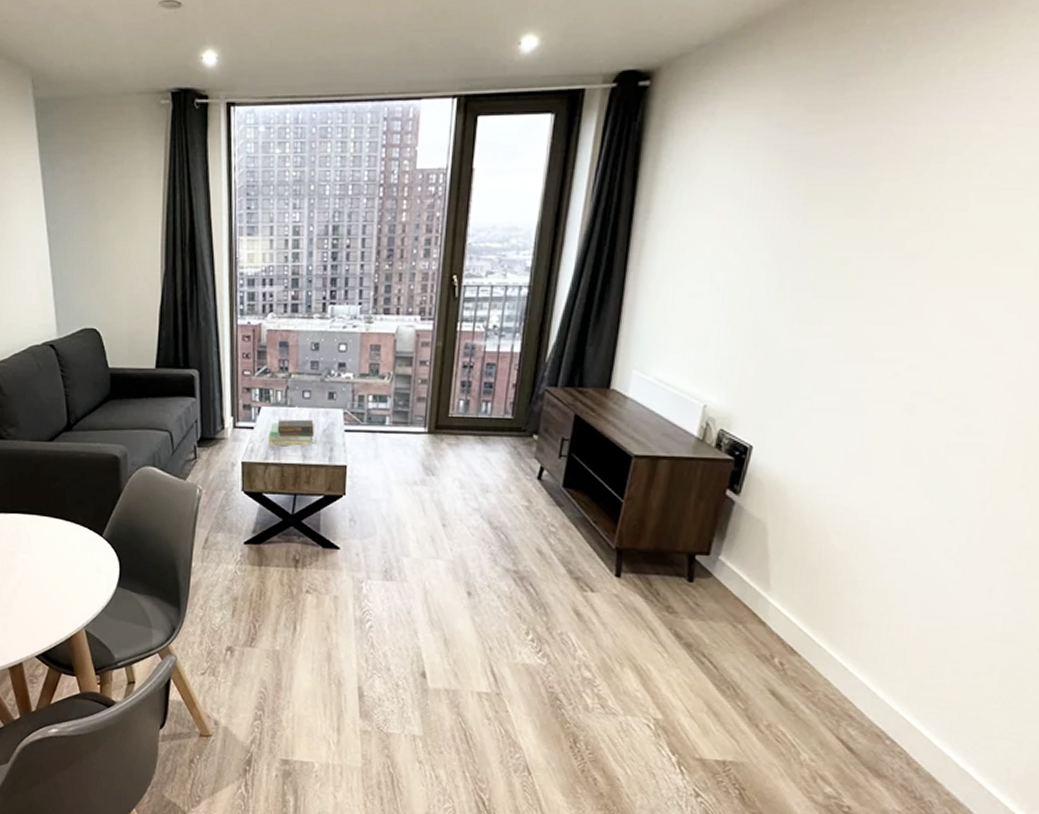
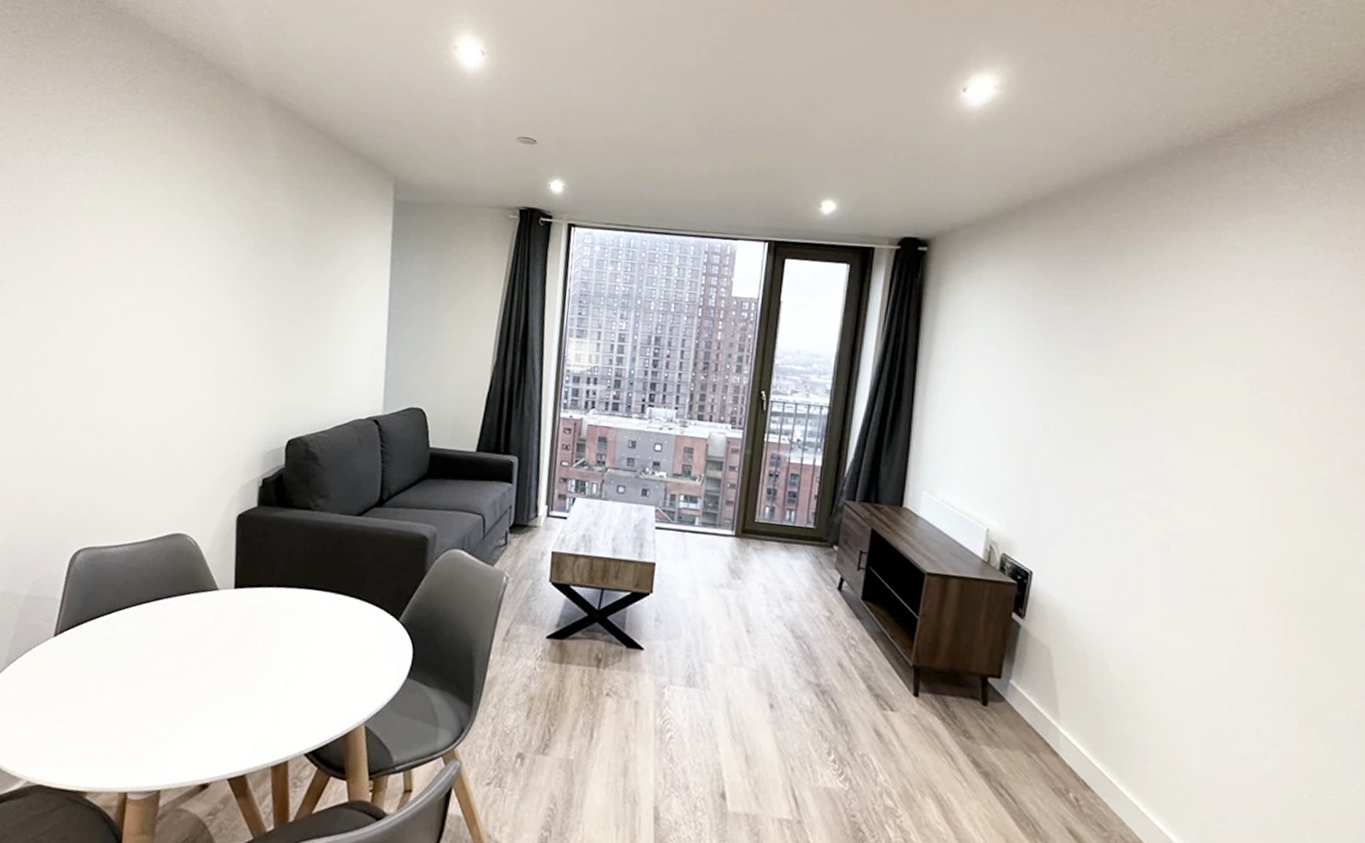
books: present [268,419,315,448] -> none [580,512,628,541]

